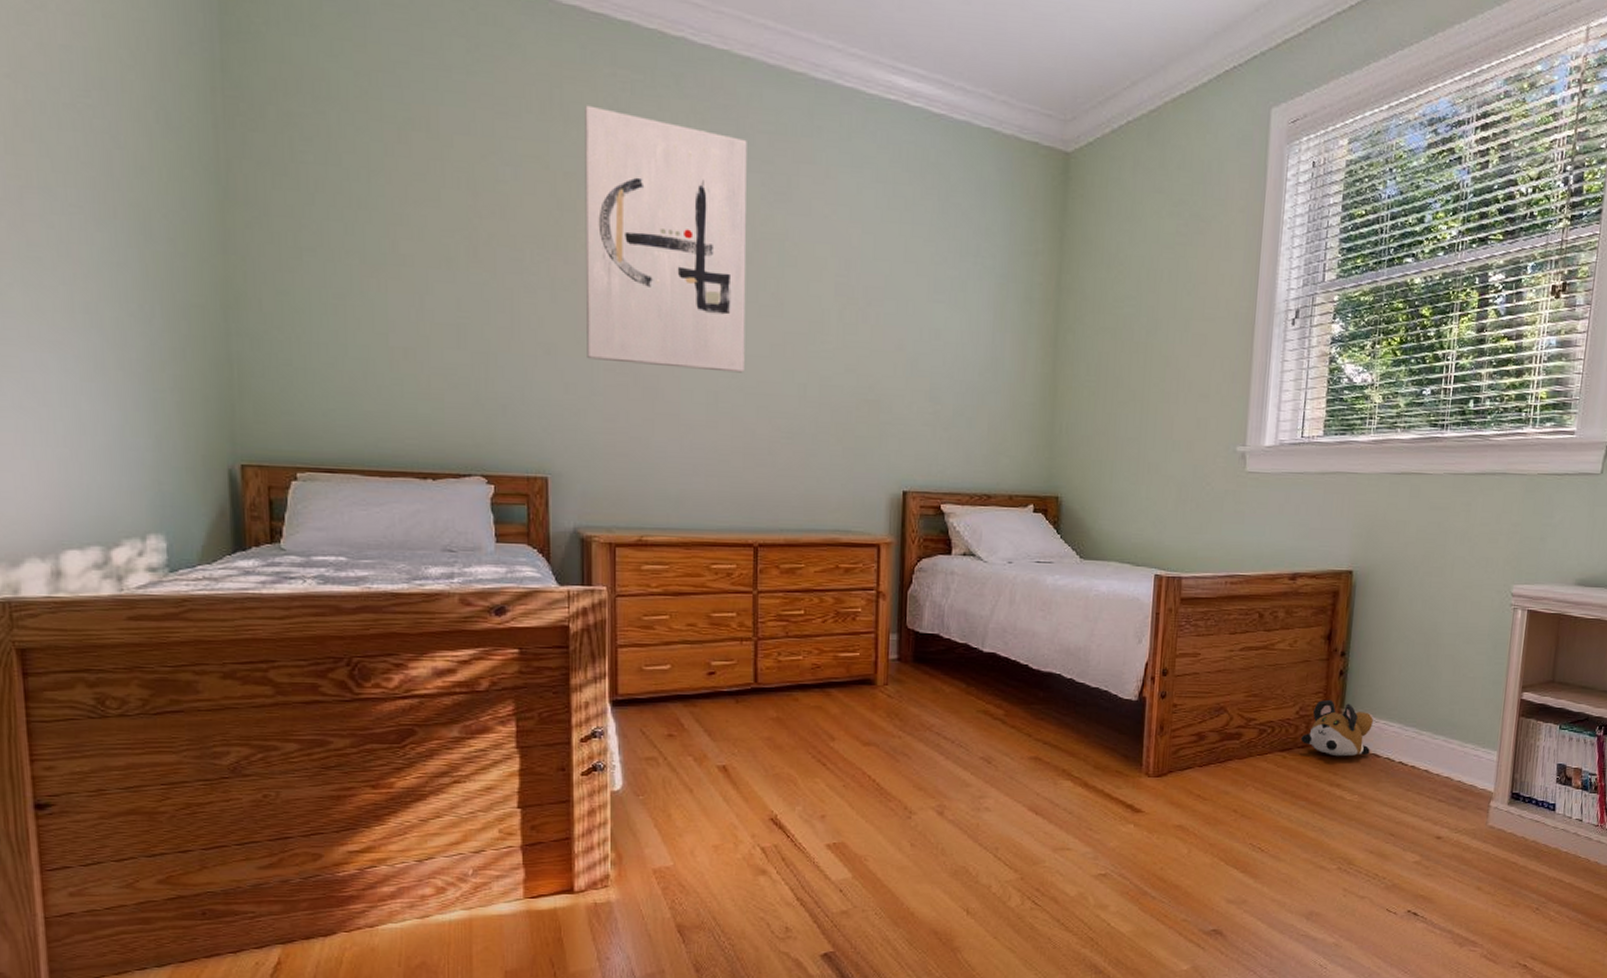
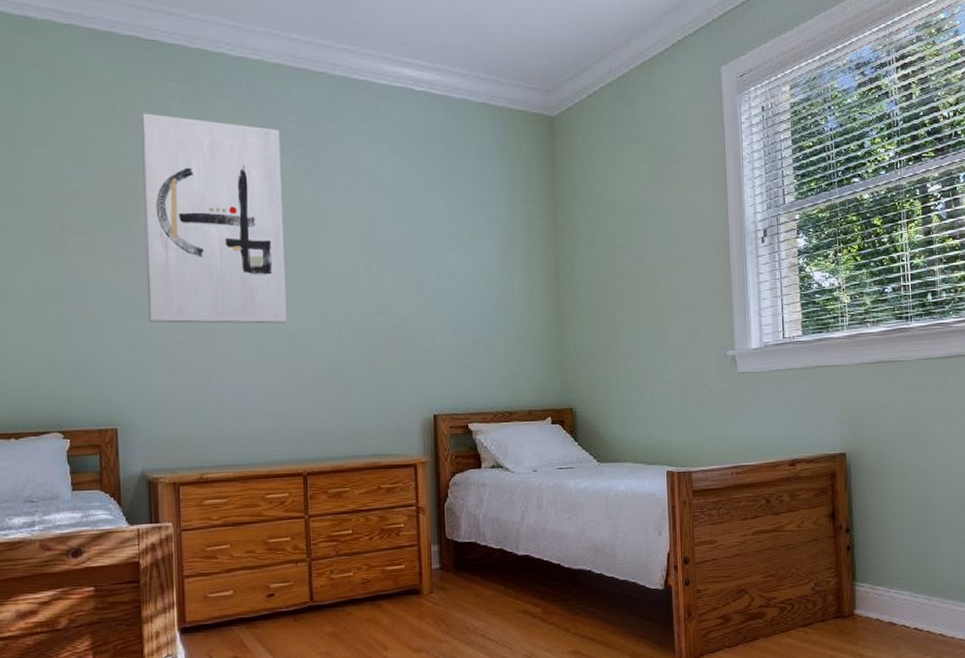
plush toy: present [1301,699,1373,757] -> none [819,573,886,628]

